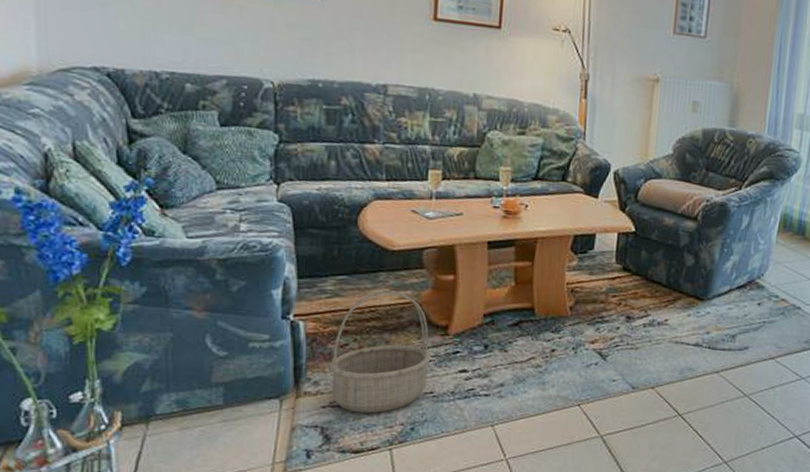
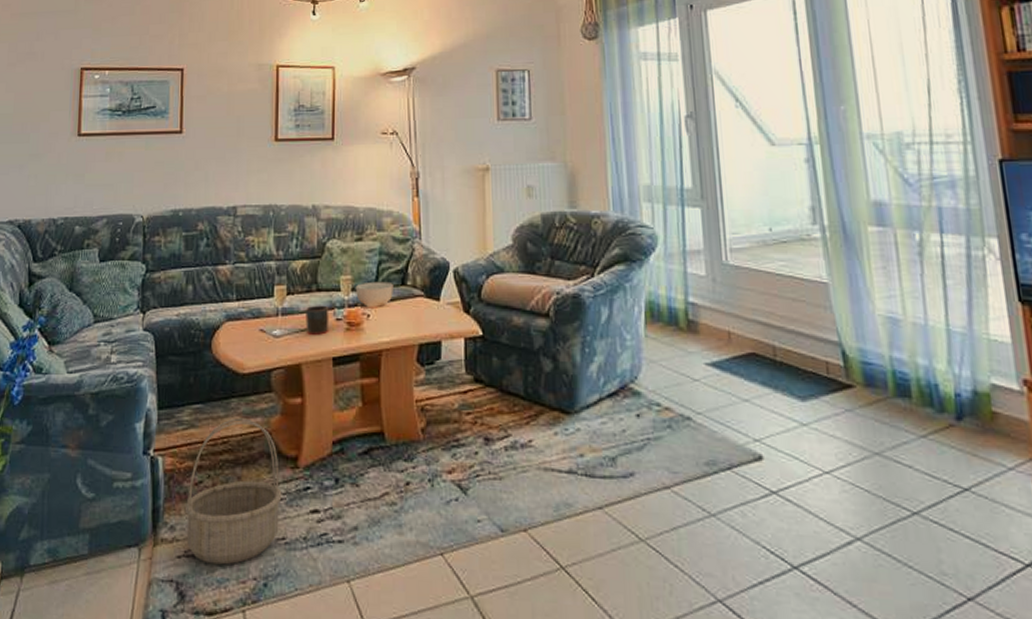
mug: none [461,192,487,220] -> present [306,305,329,335]
bowl: none [514,174,554,200] -> present [355,281,393,309]

